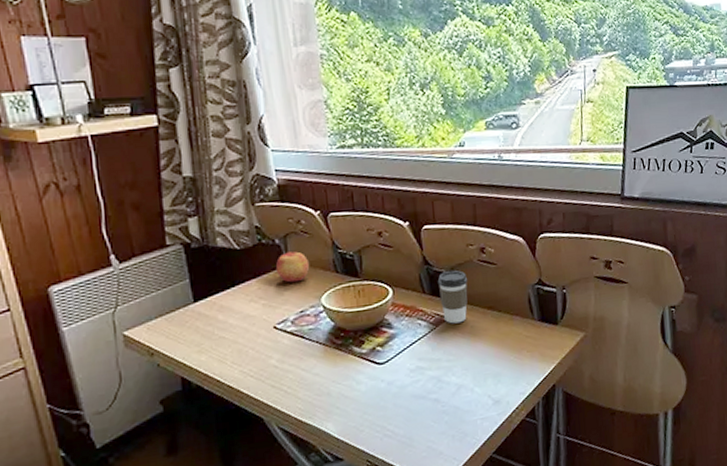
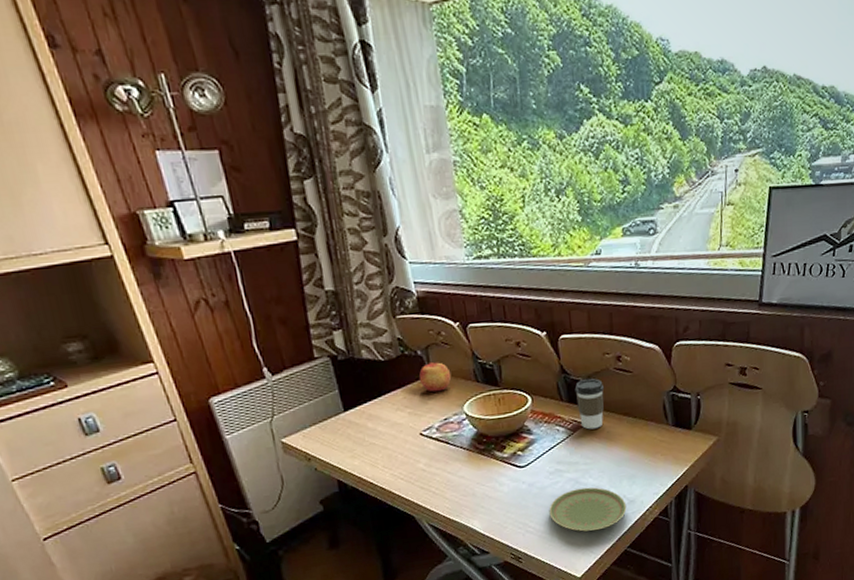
plate: none [409,386,492,436] -> present [549,487,627,532]

